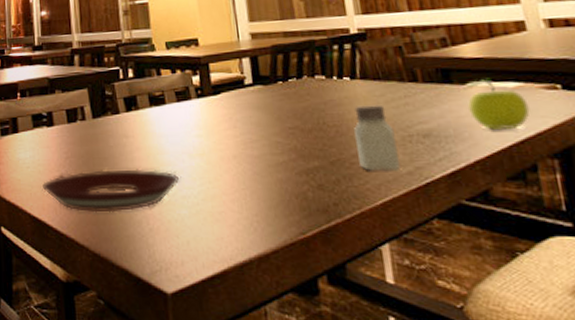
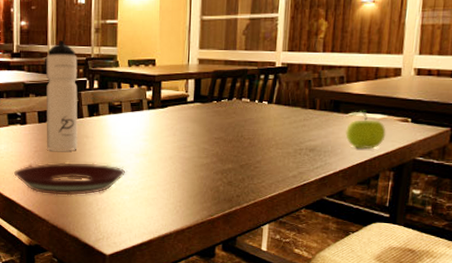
water bottle: none [71,27,116,156] -> present [45,40,78,151]
saltshaker: present [354,104,400,171] -> none [261,124,291,174]

